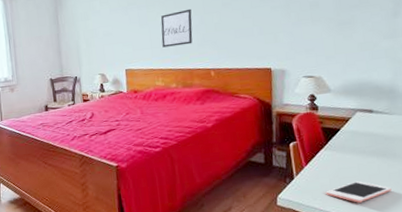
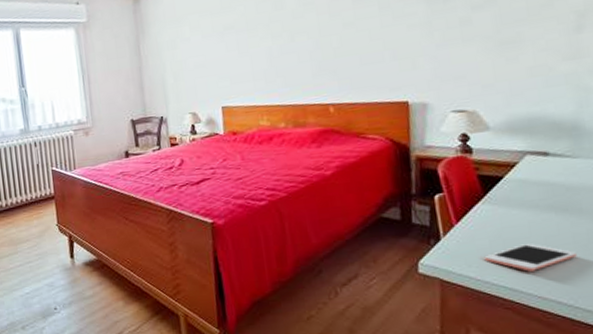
wall art: present [160,8,193,48] -> none [265,31,306,80]

